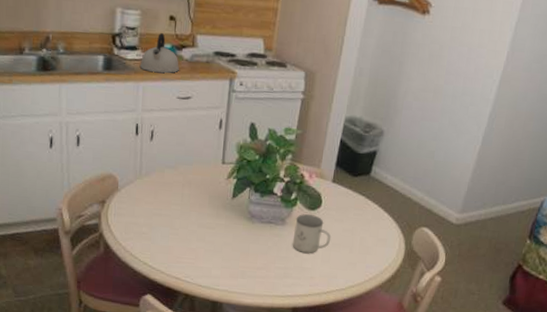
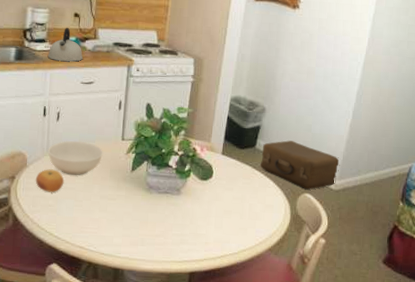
fruit: none [127,193,159,219] -> present [35,169,64,192]
bowl: none [141,163,201,201] -> present [48,140,103,175]
mug: present [292,214,332,253] -> none [187,184,223,220]
suitcase: none [374,168,464,223] -> present [260,140,340,190]

